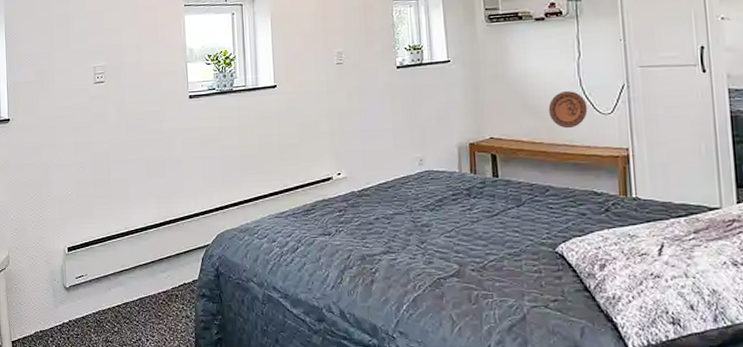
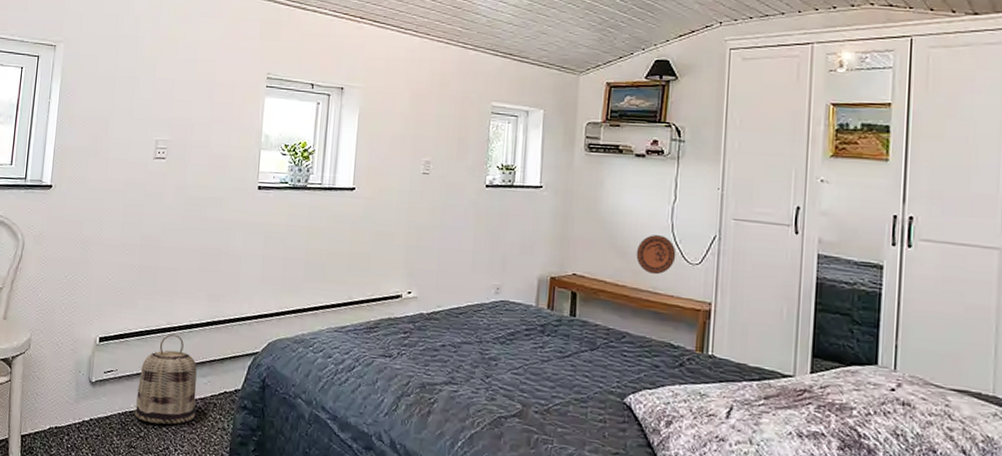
basket: none [107,237,161,319] -> present [134,334,197,425]

